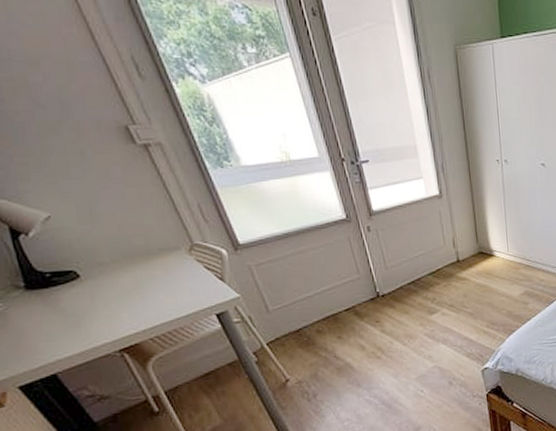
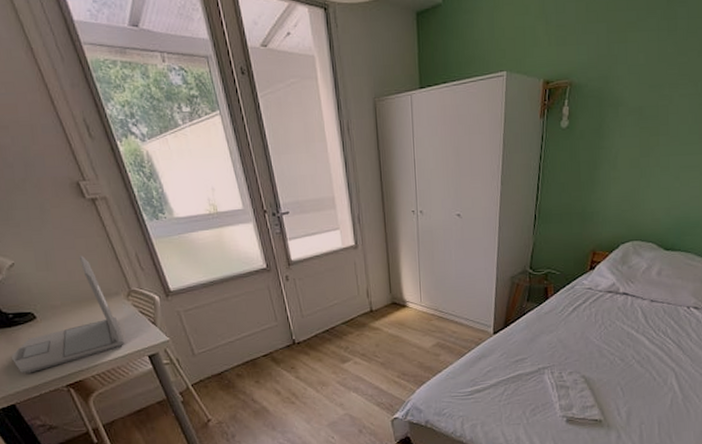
laptop: none [49,207,187,339] -> present [11,255,124,374]

